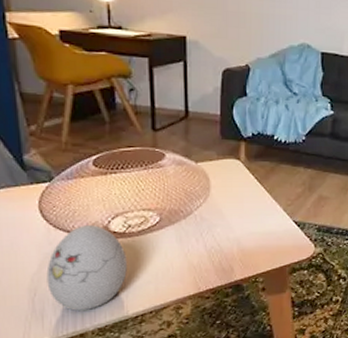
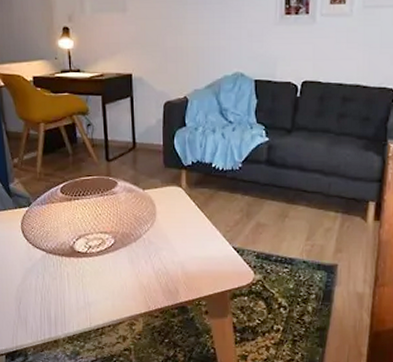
decorative egg: present [46,225,127,311] -> none [28,245,89,320]

